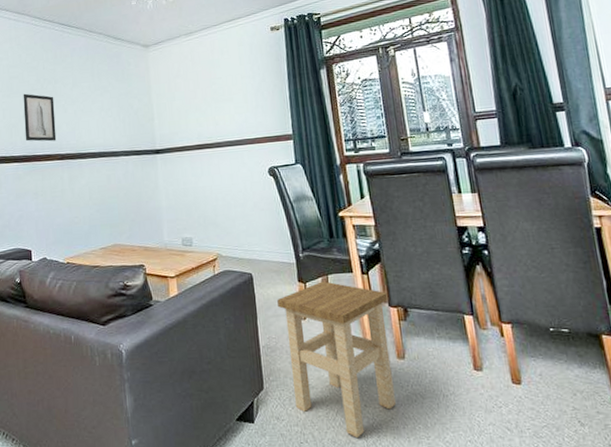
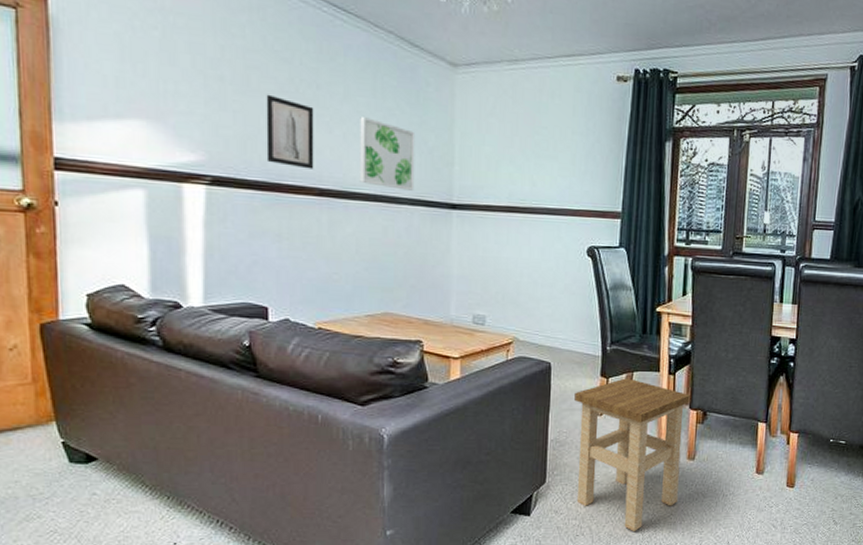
wall art: none [85,96,127,146] -> present [359,117,415,191]

